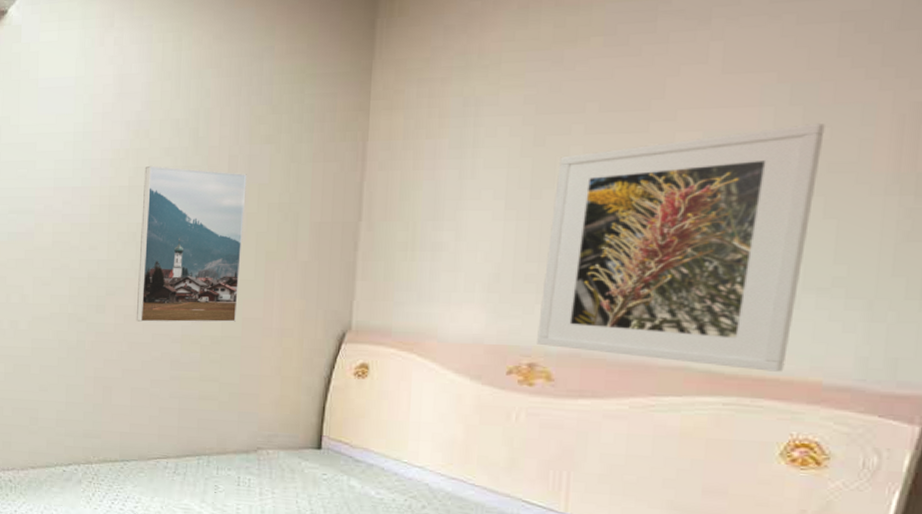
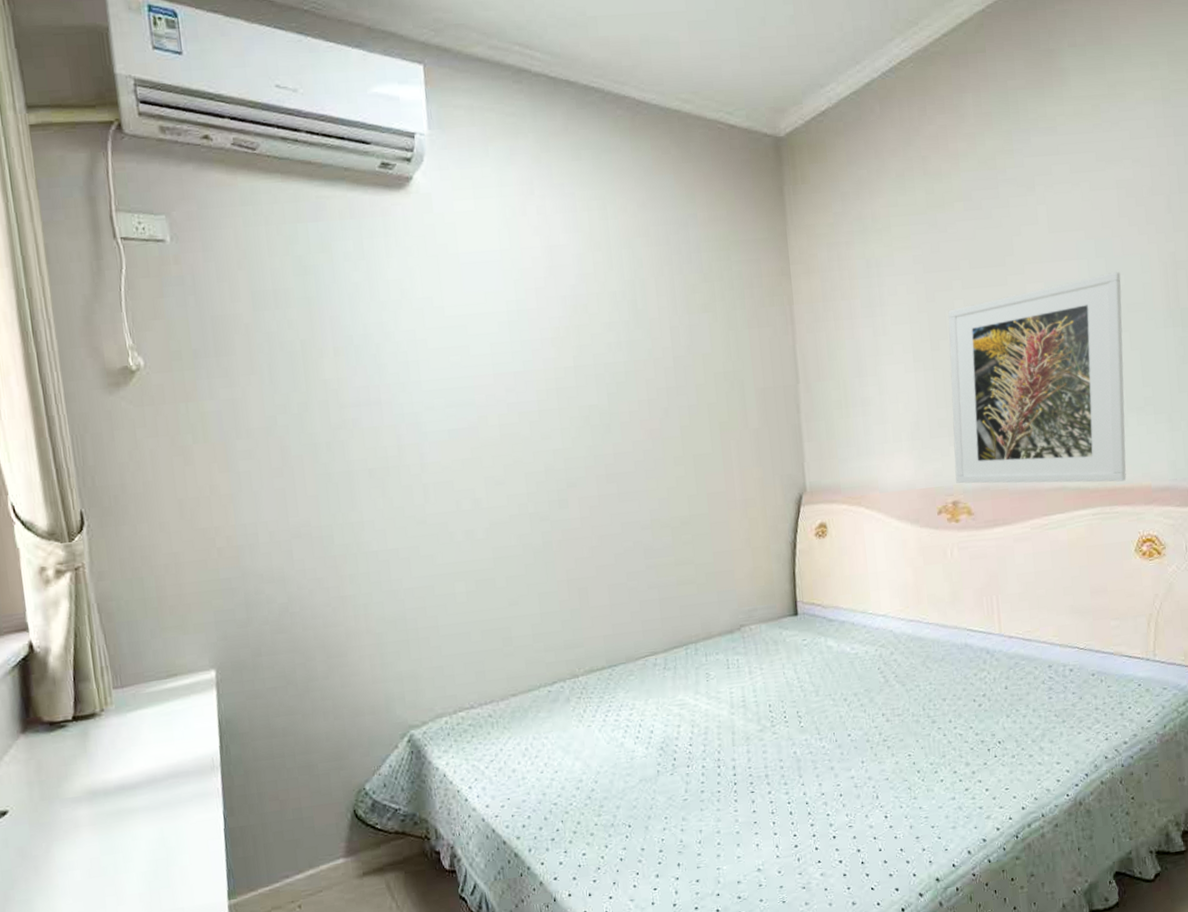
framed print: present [136,165,247,323] -> none [588,342,702,512]

